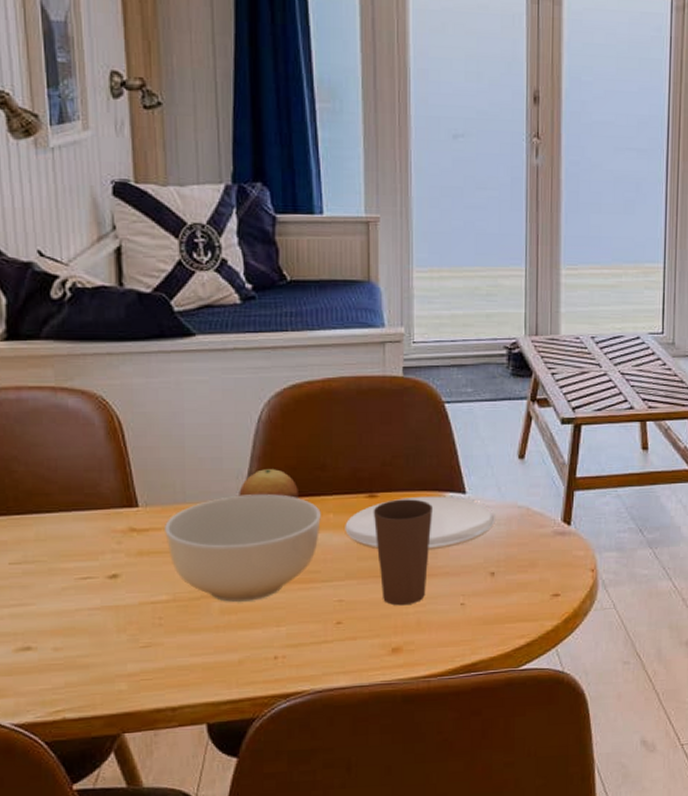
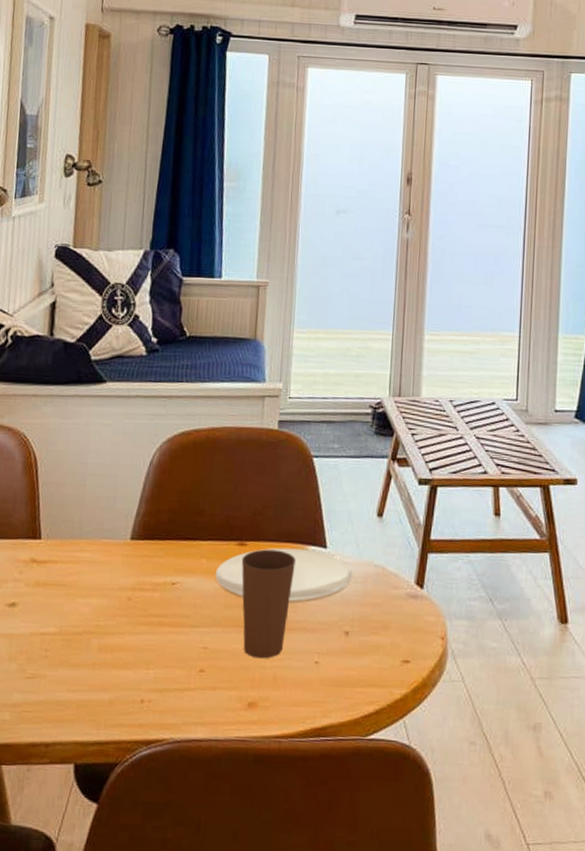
bowl: present [165,494,321,602] -> none [60,534,196,641]
fruit: present [239,469,298,499] -> none [126,511,178,542]

